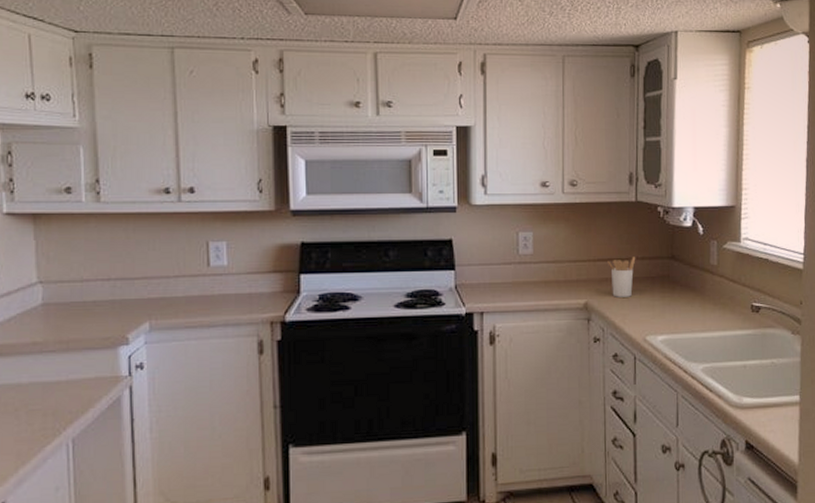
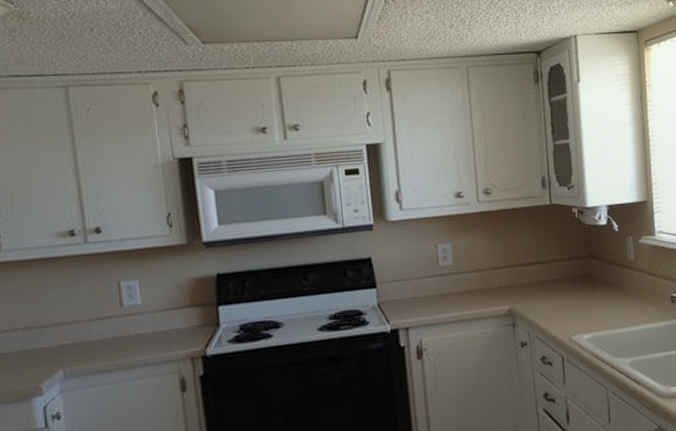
utensil holder: present [608,256,636,297] -> none [528,258,556,301]

